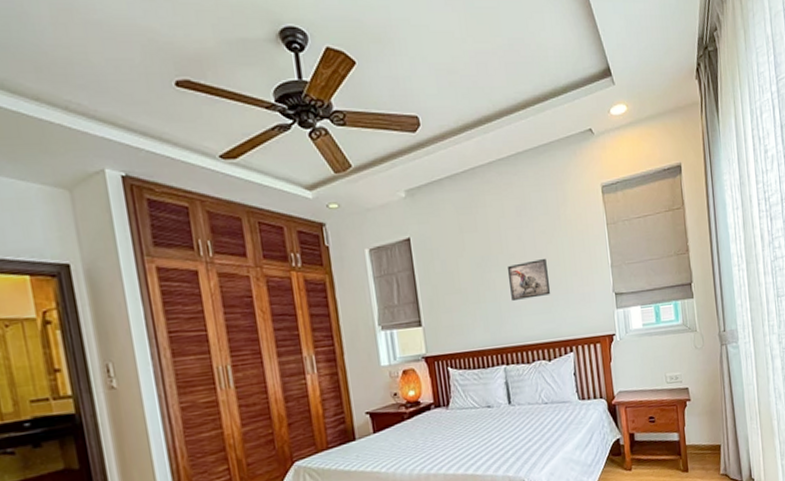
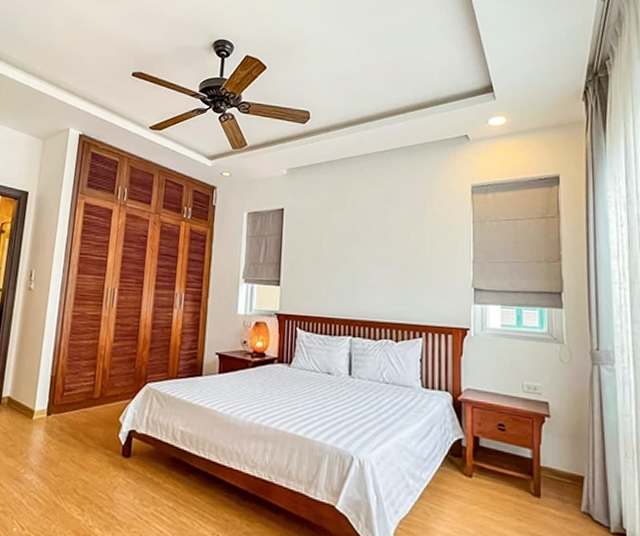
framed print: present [507,259,551,300] -> none [367,244,407,279]

